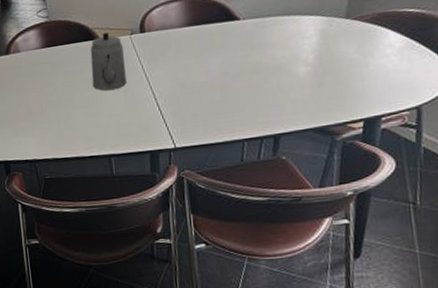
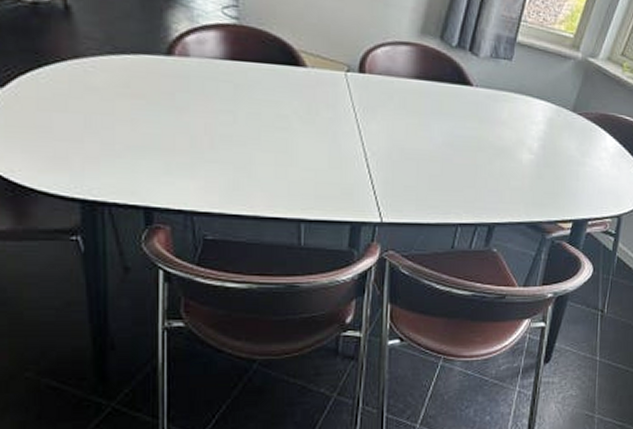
teapot: present [90,32,127,91] -> none [289,59,336,138]

